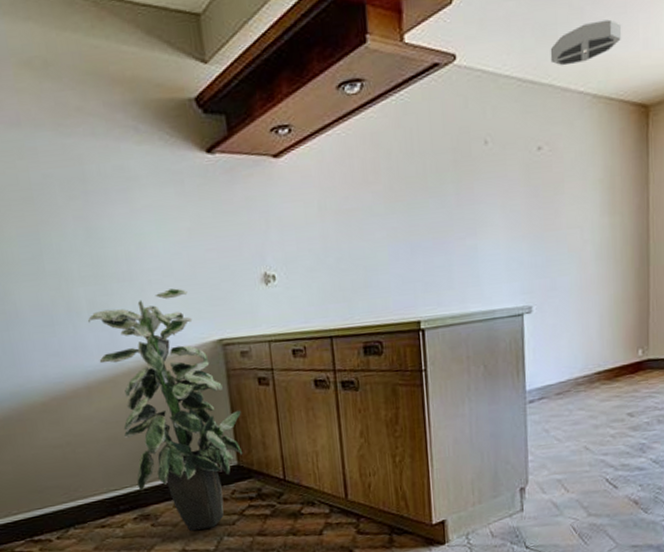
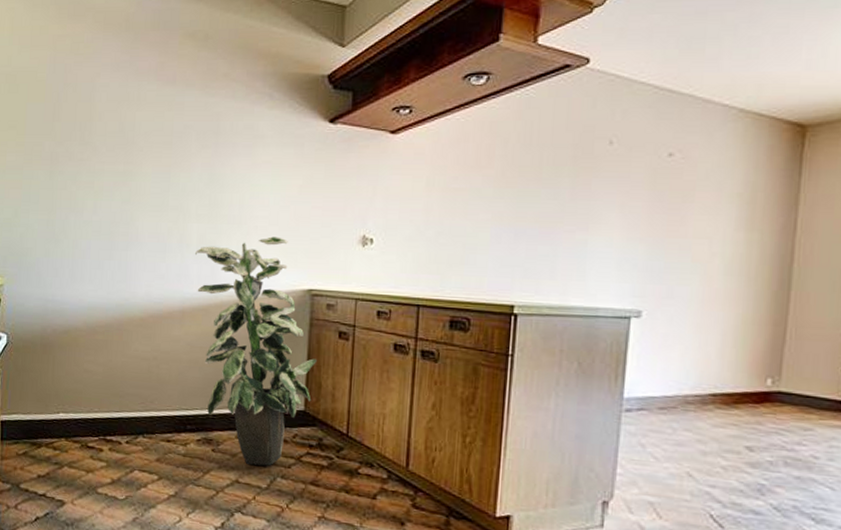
ceiling light: present [550,19,622,66] -> none [694,38,782,78]

